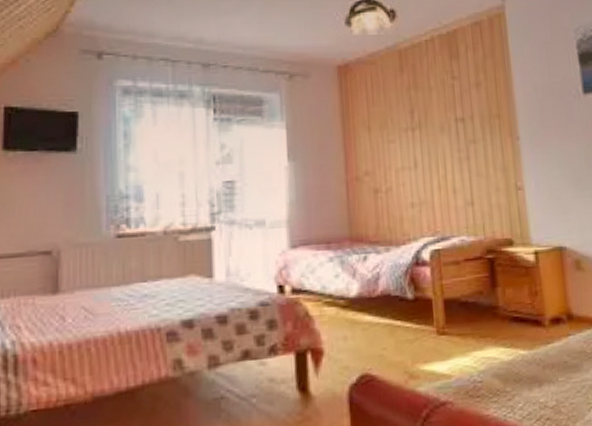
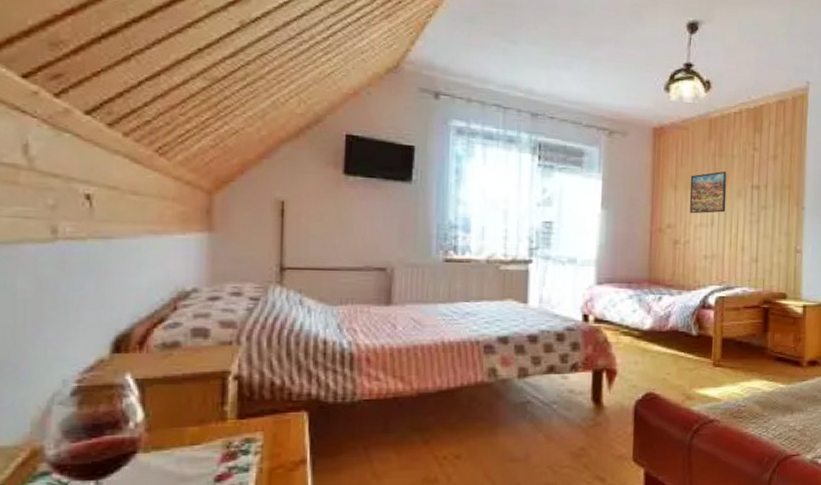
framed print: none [384,105,429,157] -> present [690,171,727,214]

